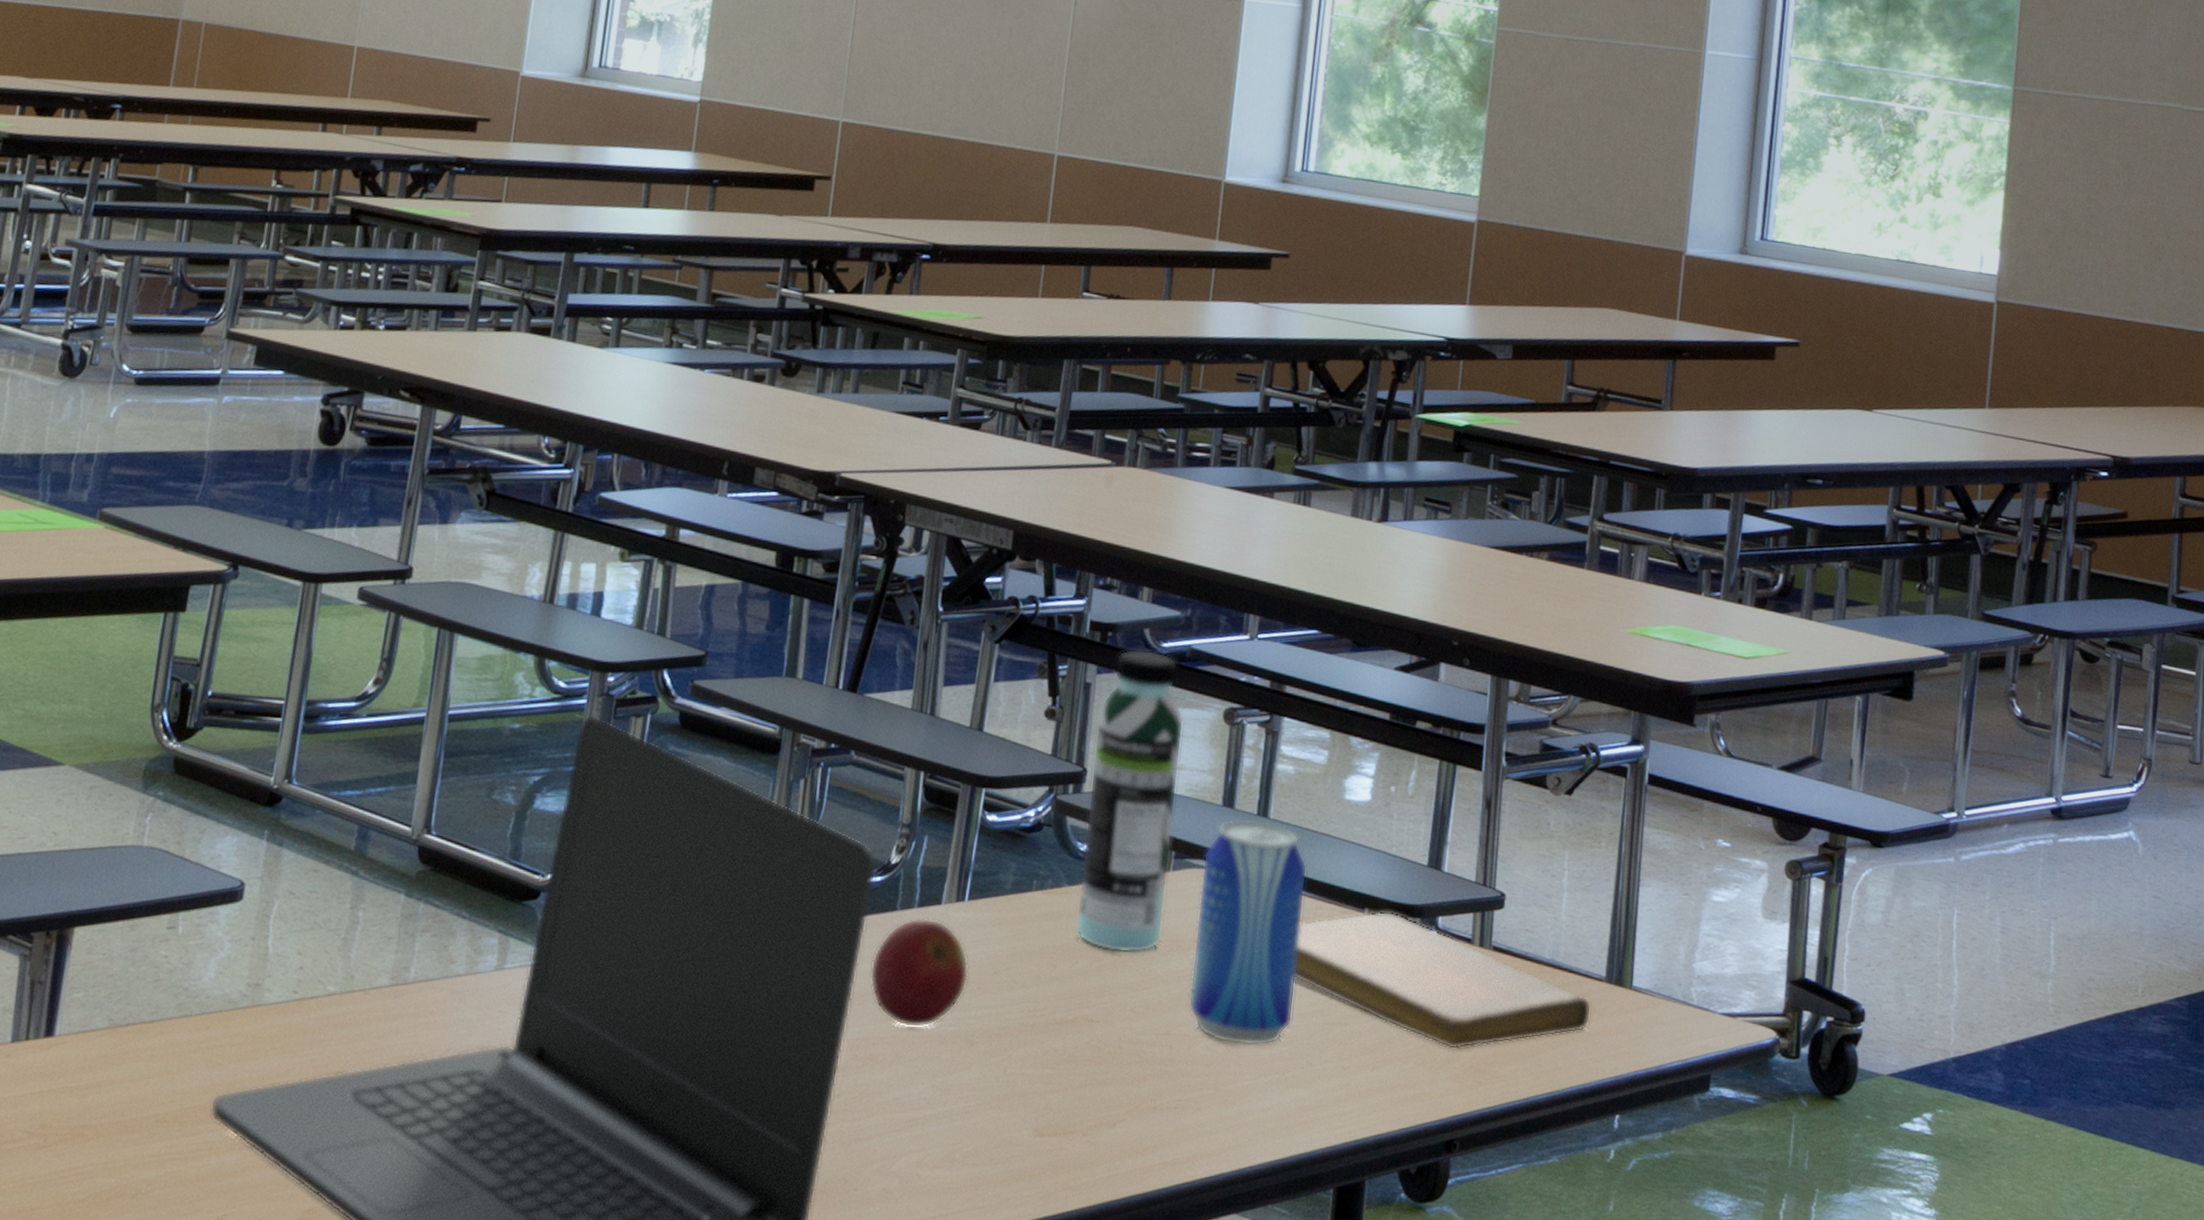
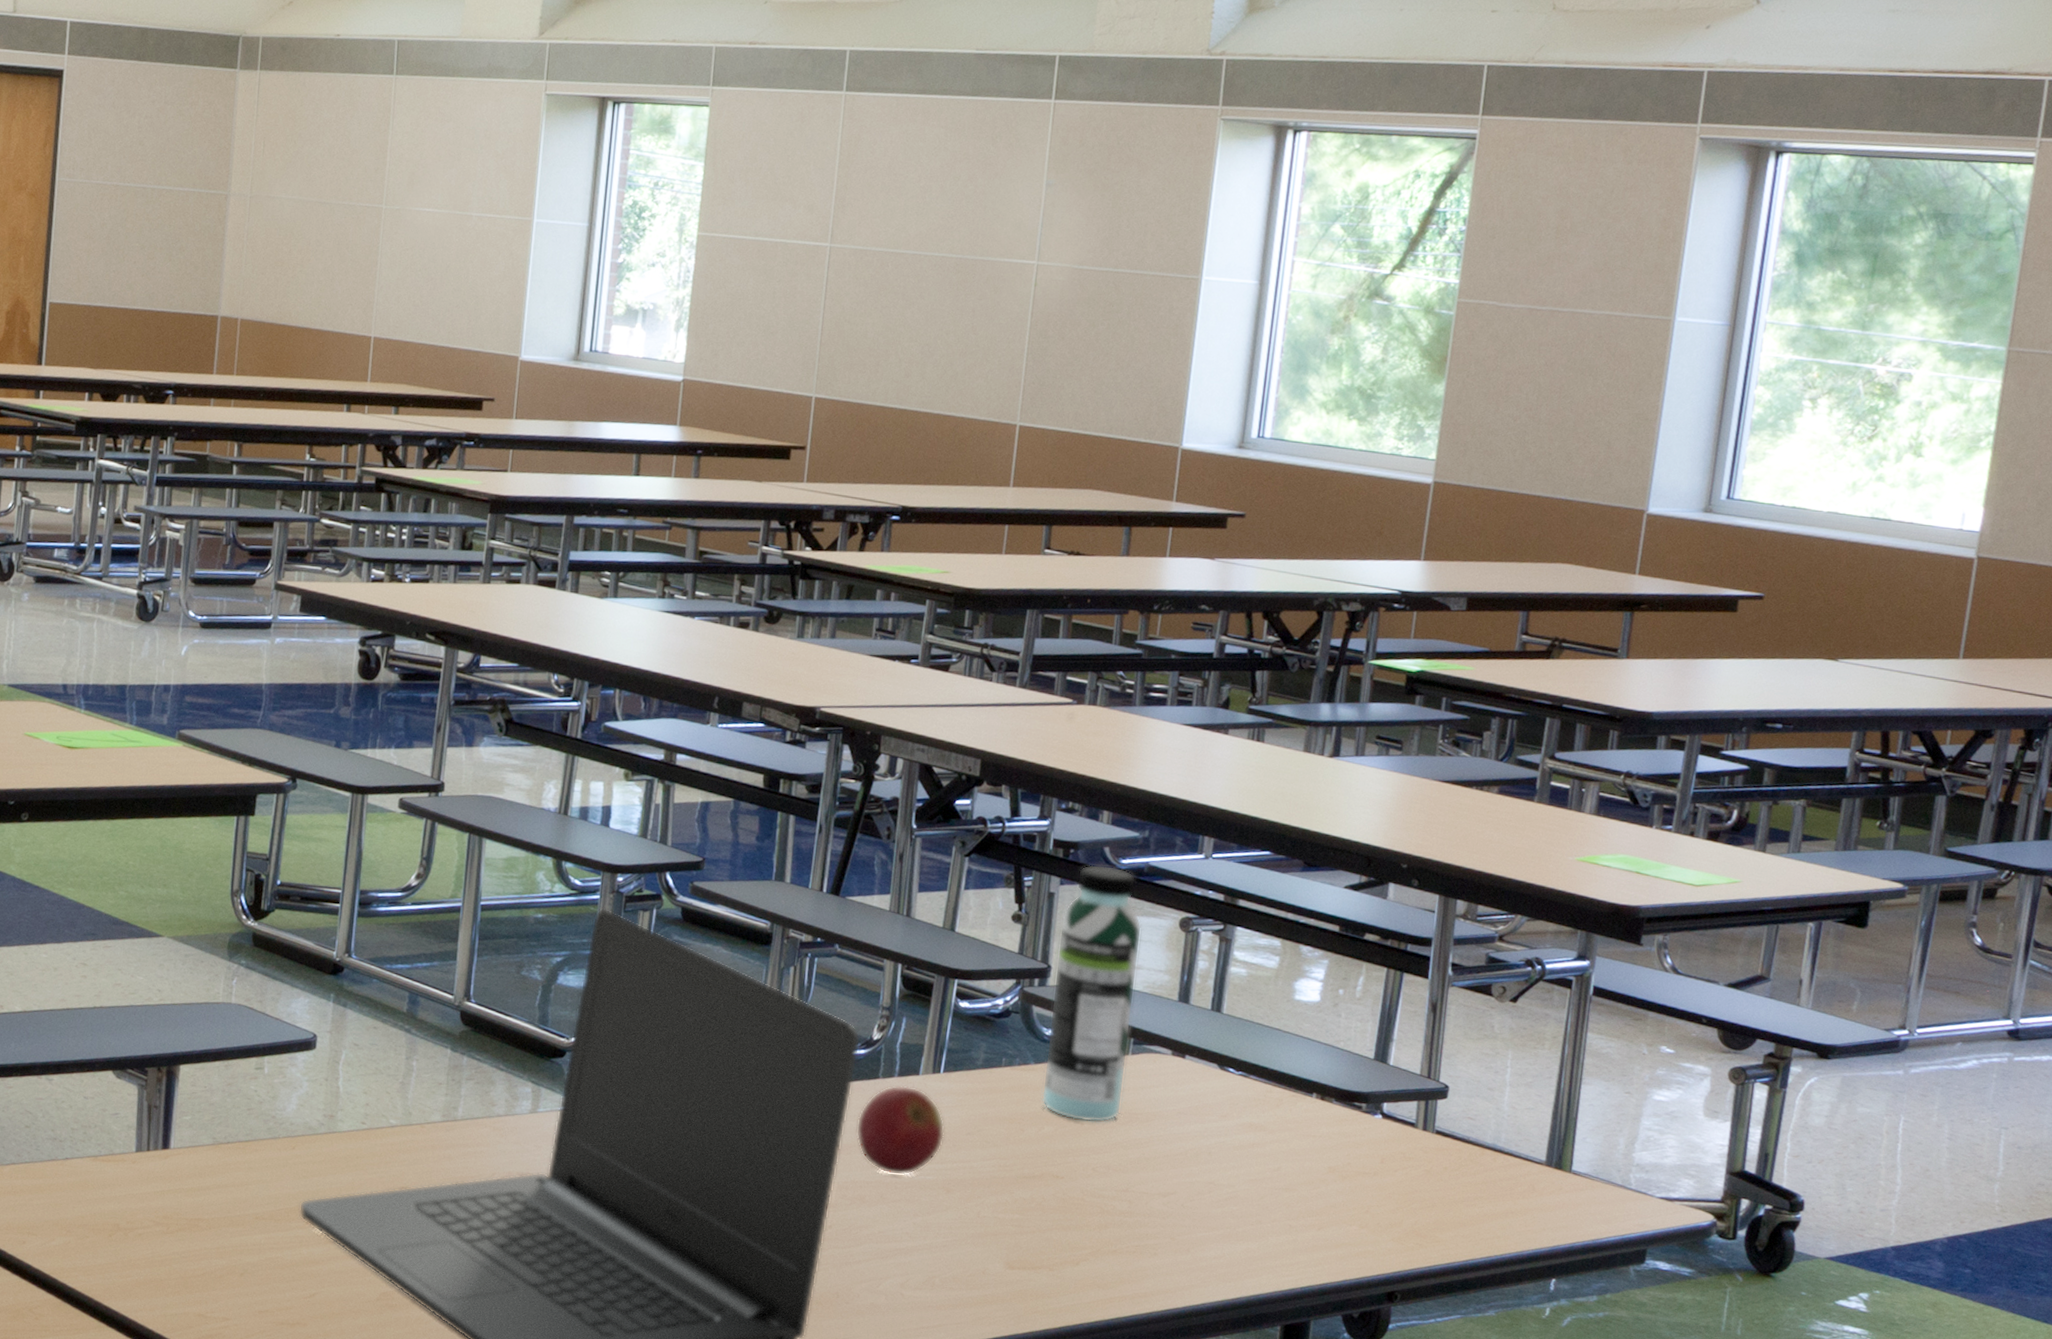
beer can: present [1188,819,1308,1046] -> none [1146,1012,1259,1205]
notebook: present [1293,911,1592,1050] -> none [1244,1096,1531,1217]

